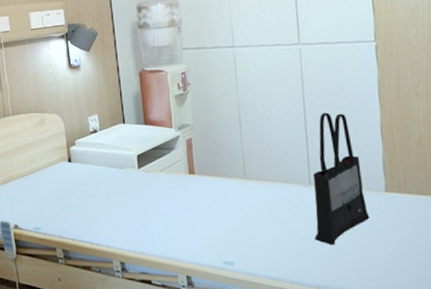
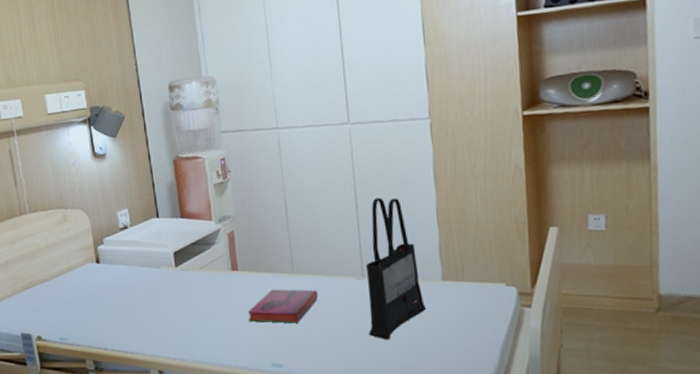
hardback book: none [202,192,268,225] -> present [247,289,319,324]

